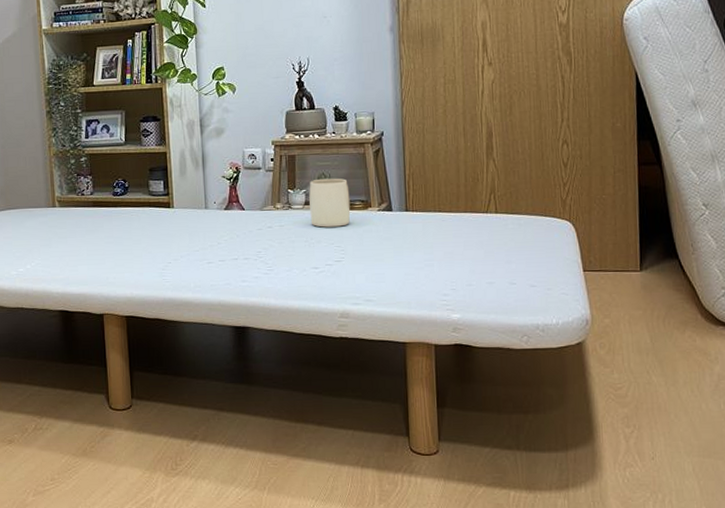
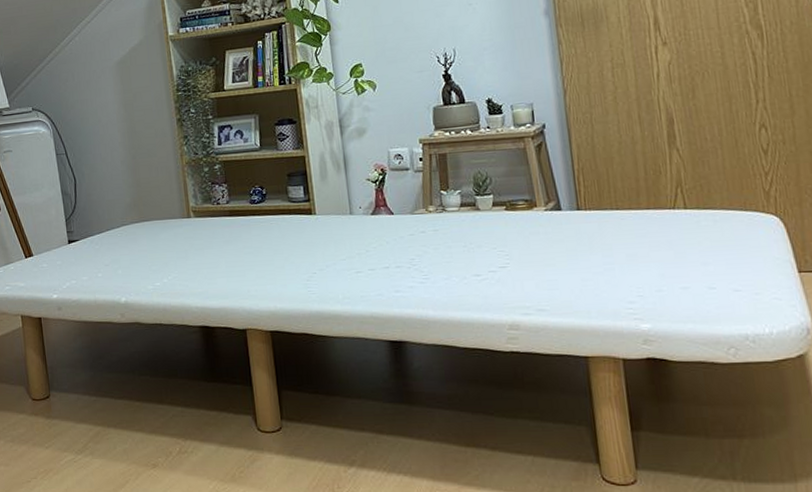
mug: present [308,178,351,228] -> none [464,176,514,231]

